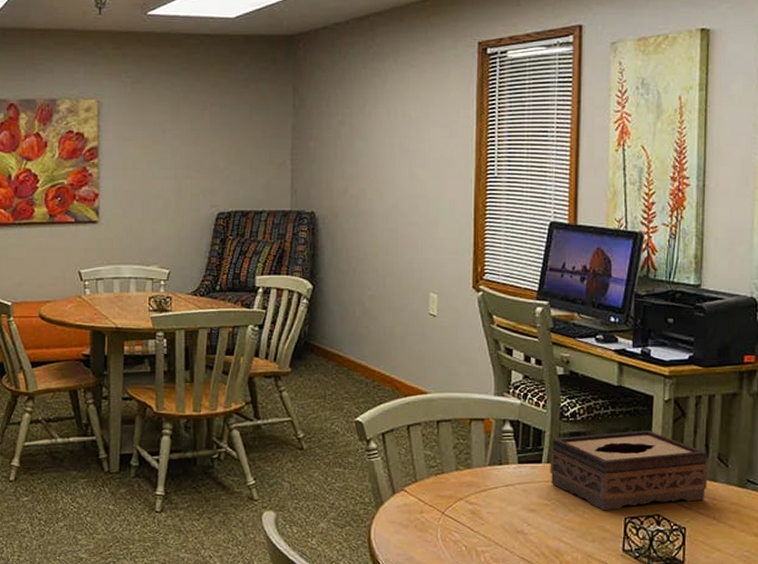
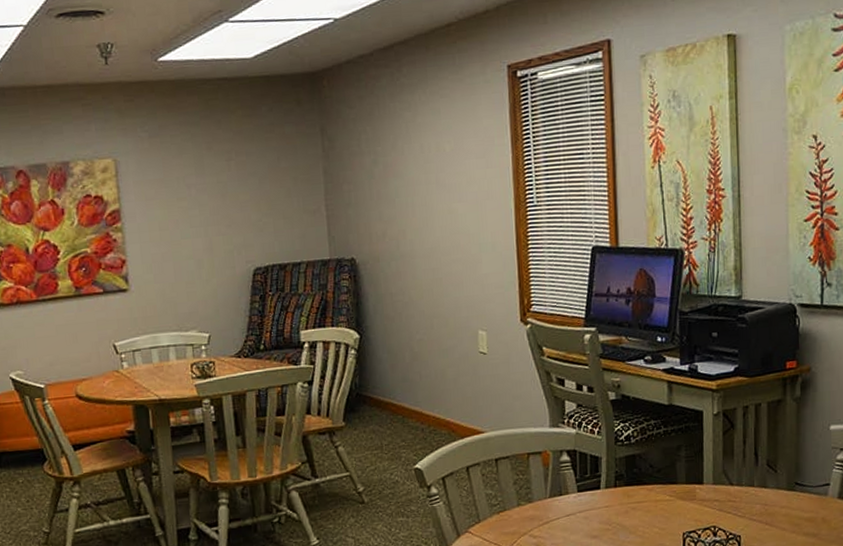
tissue box: present [550,430,708,511] -> none [607,445,758,529]

